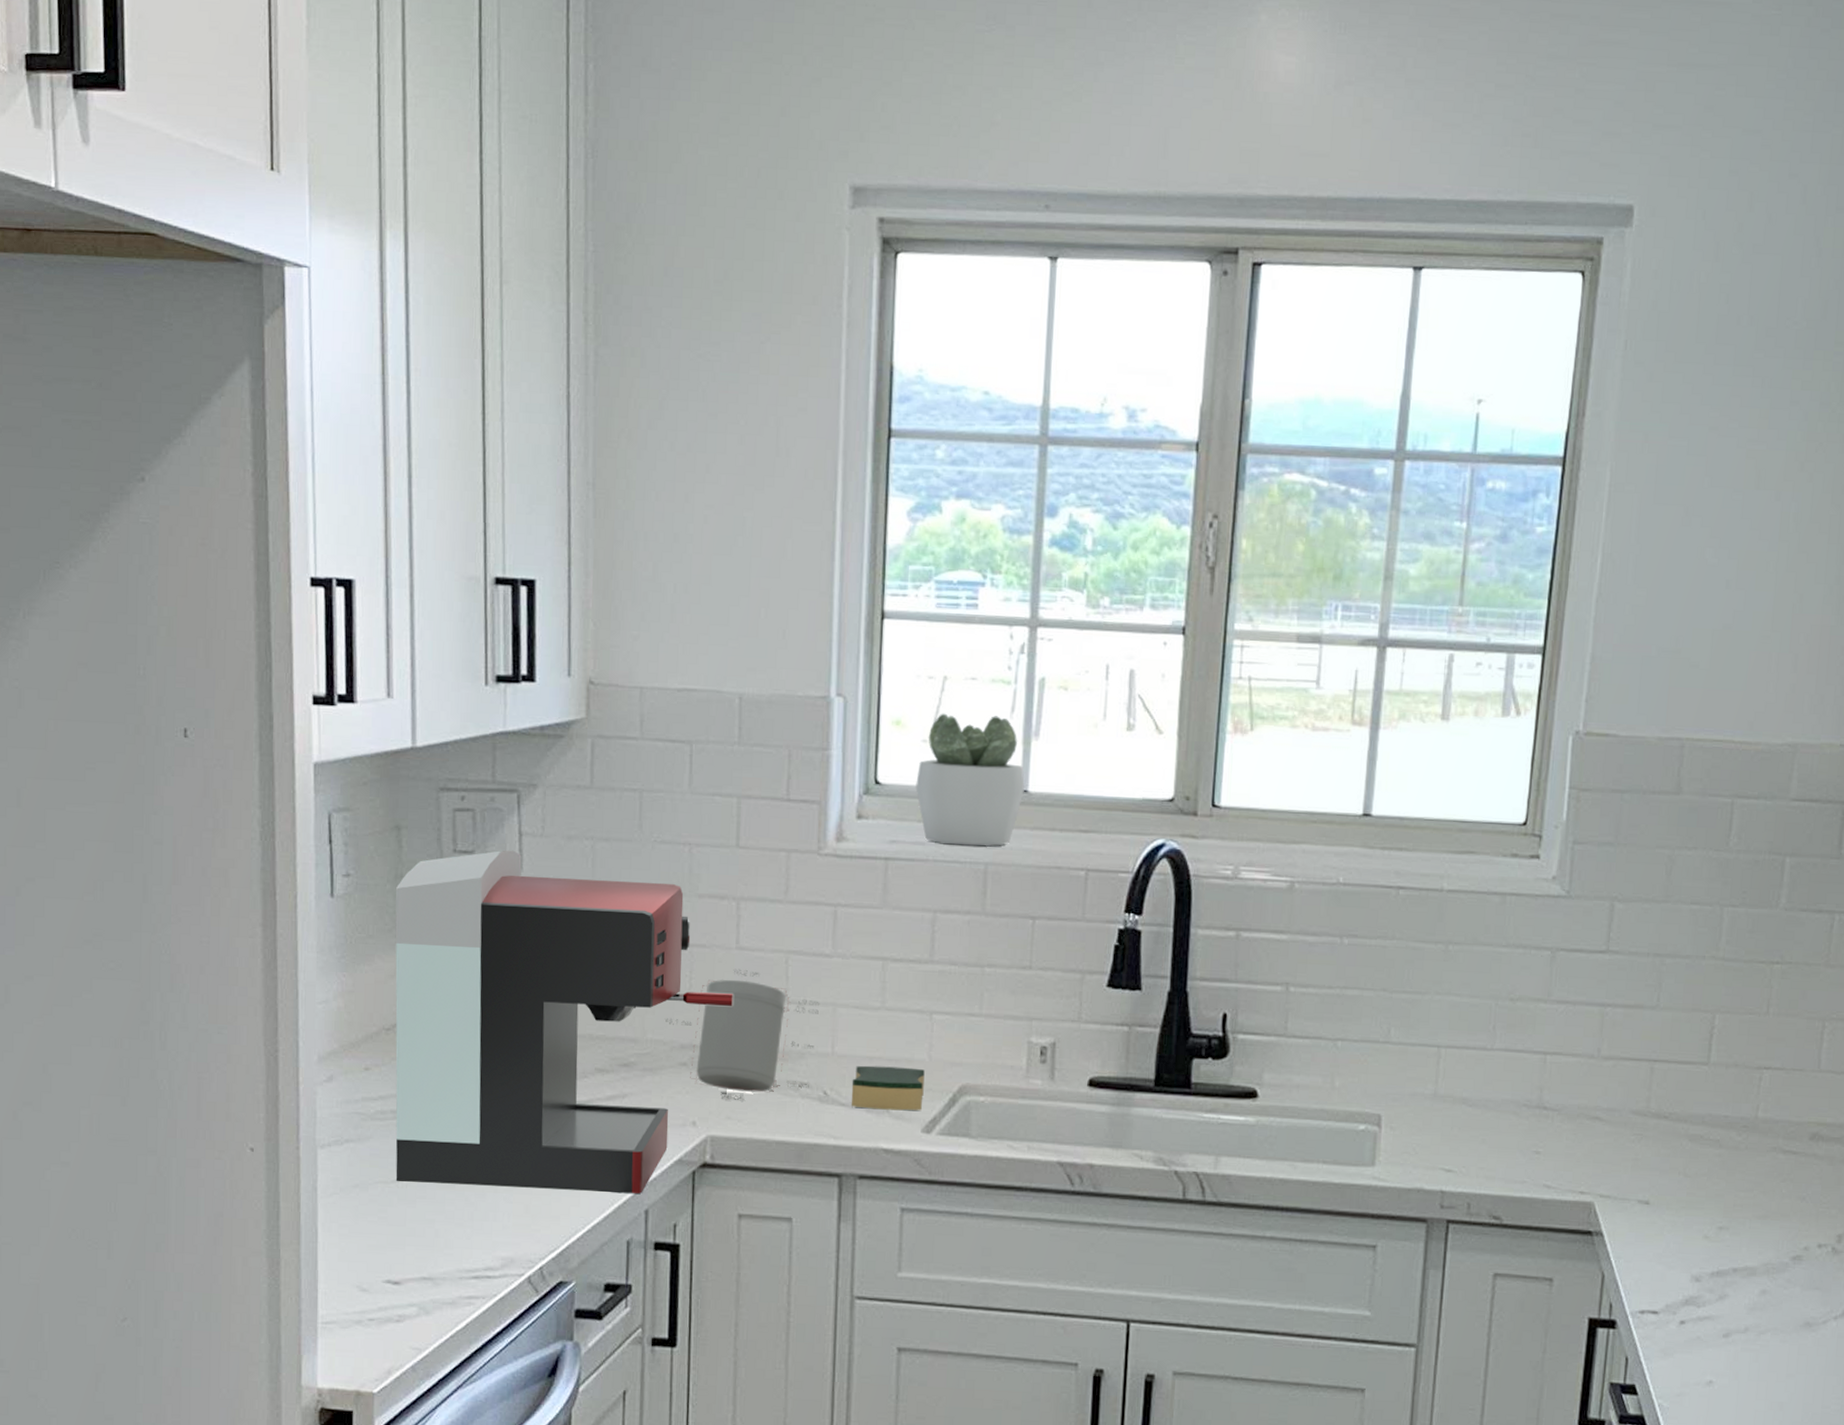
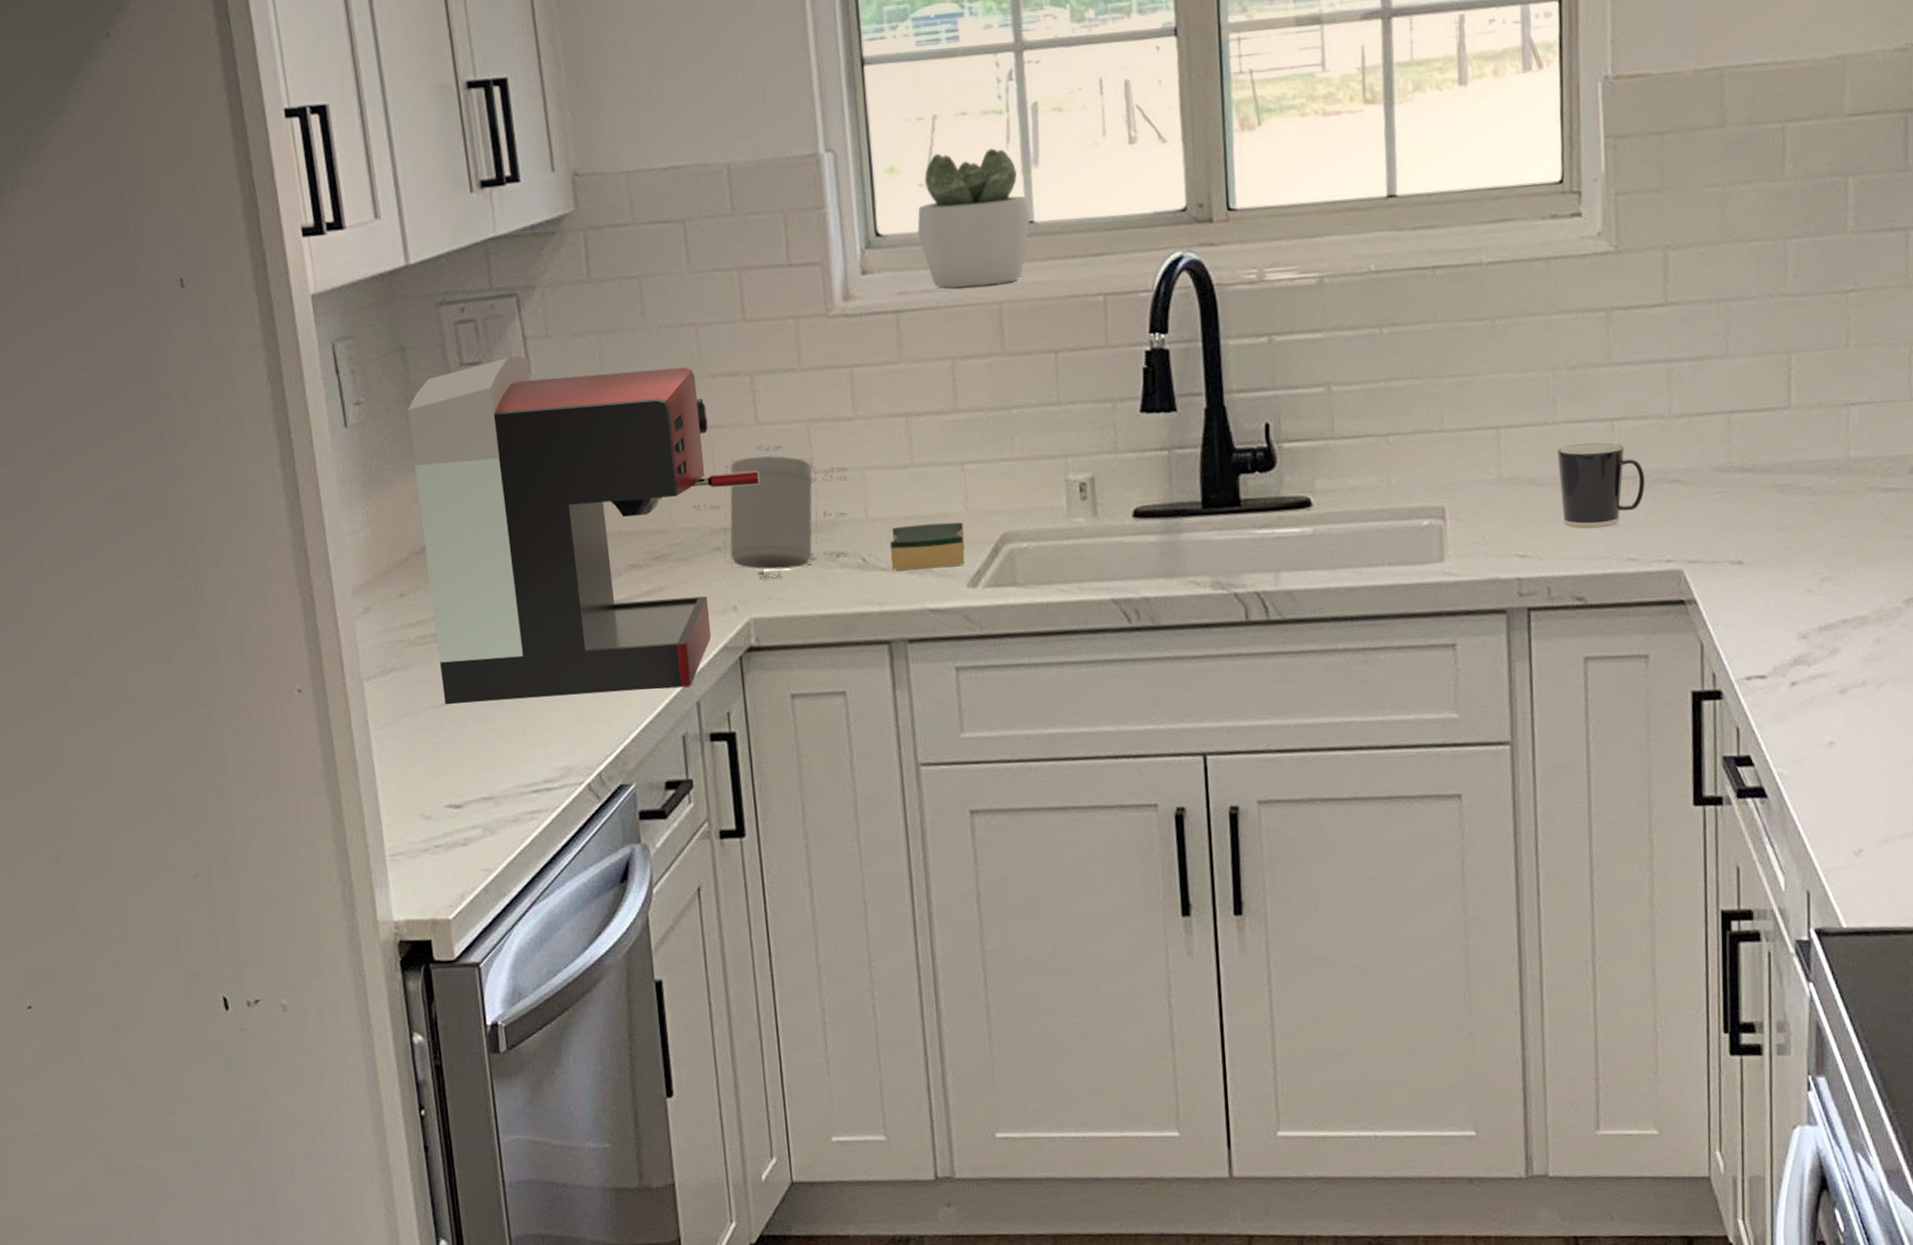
mug: none [1489,1072,1569,1154] -> present [1558,442,1645,529]

